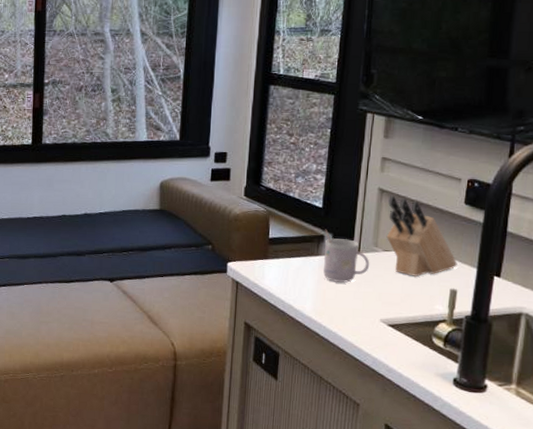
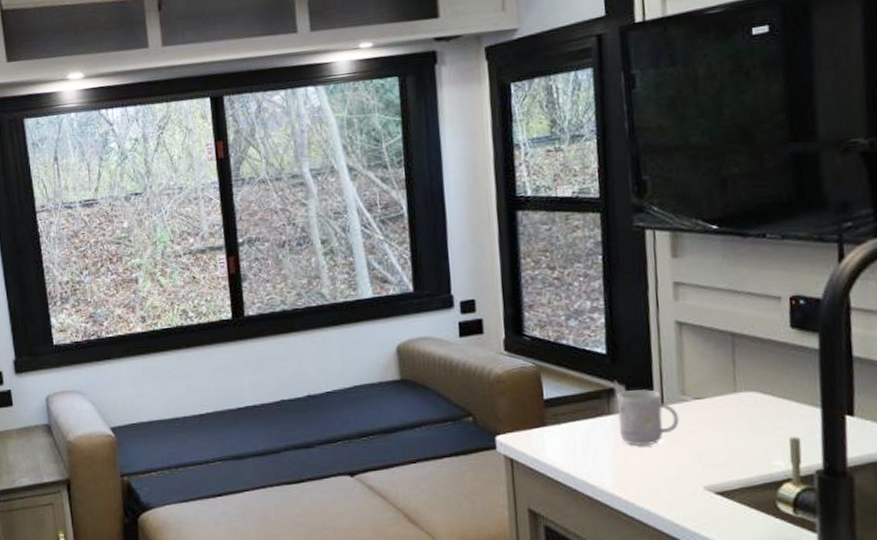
knife block: present [386,195,458,277] -> none [690,328,794,427]

